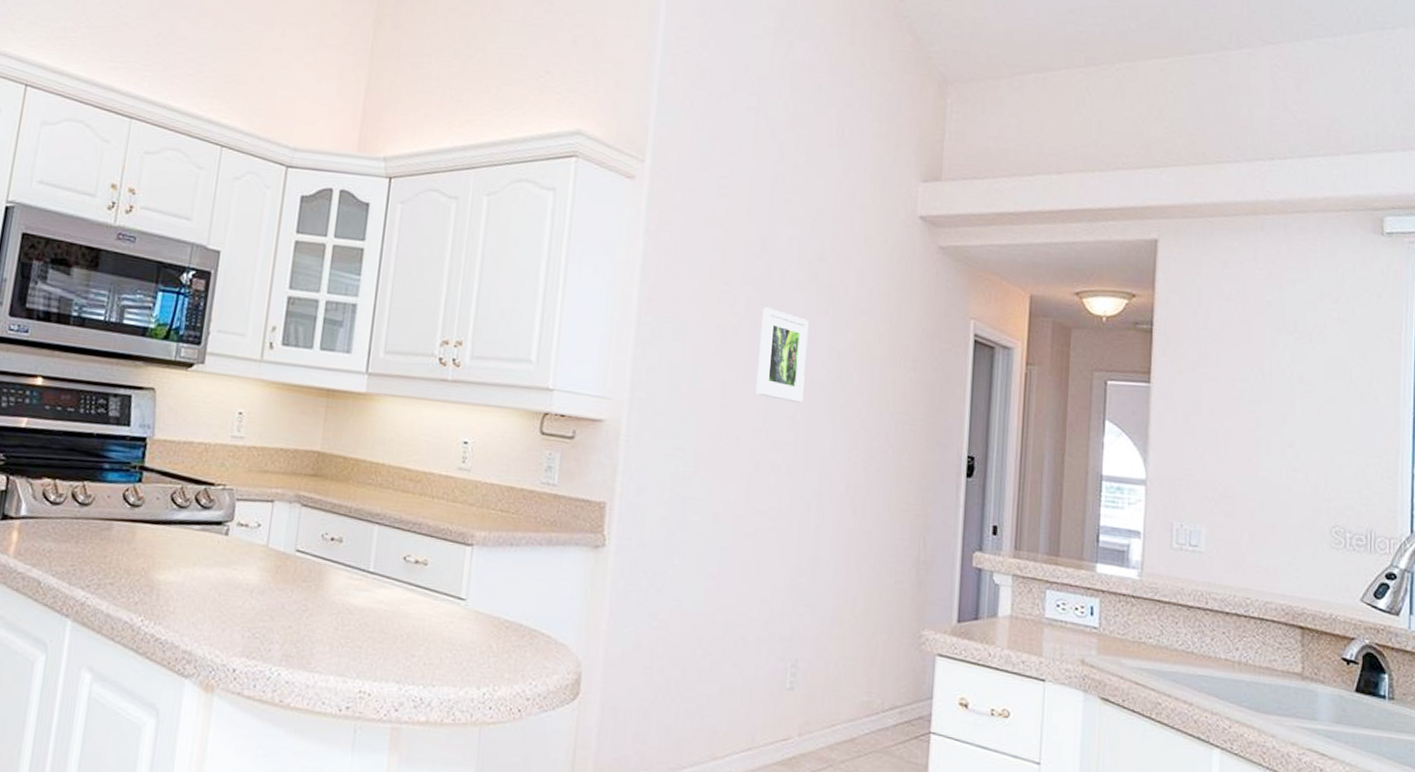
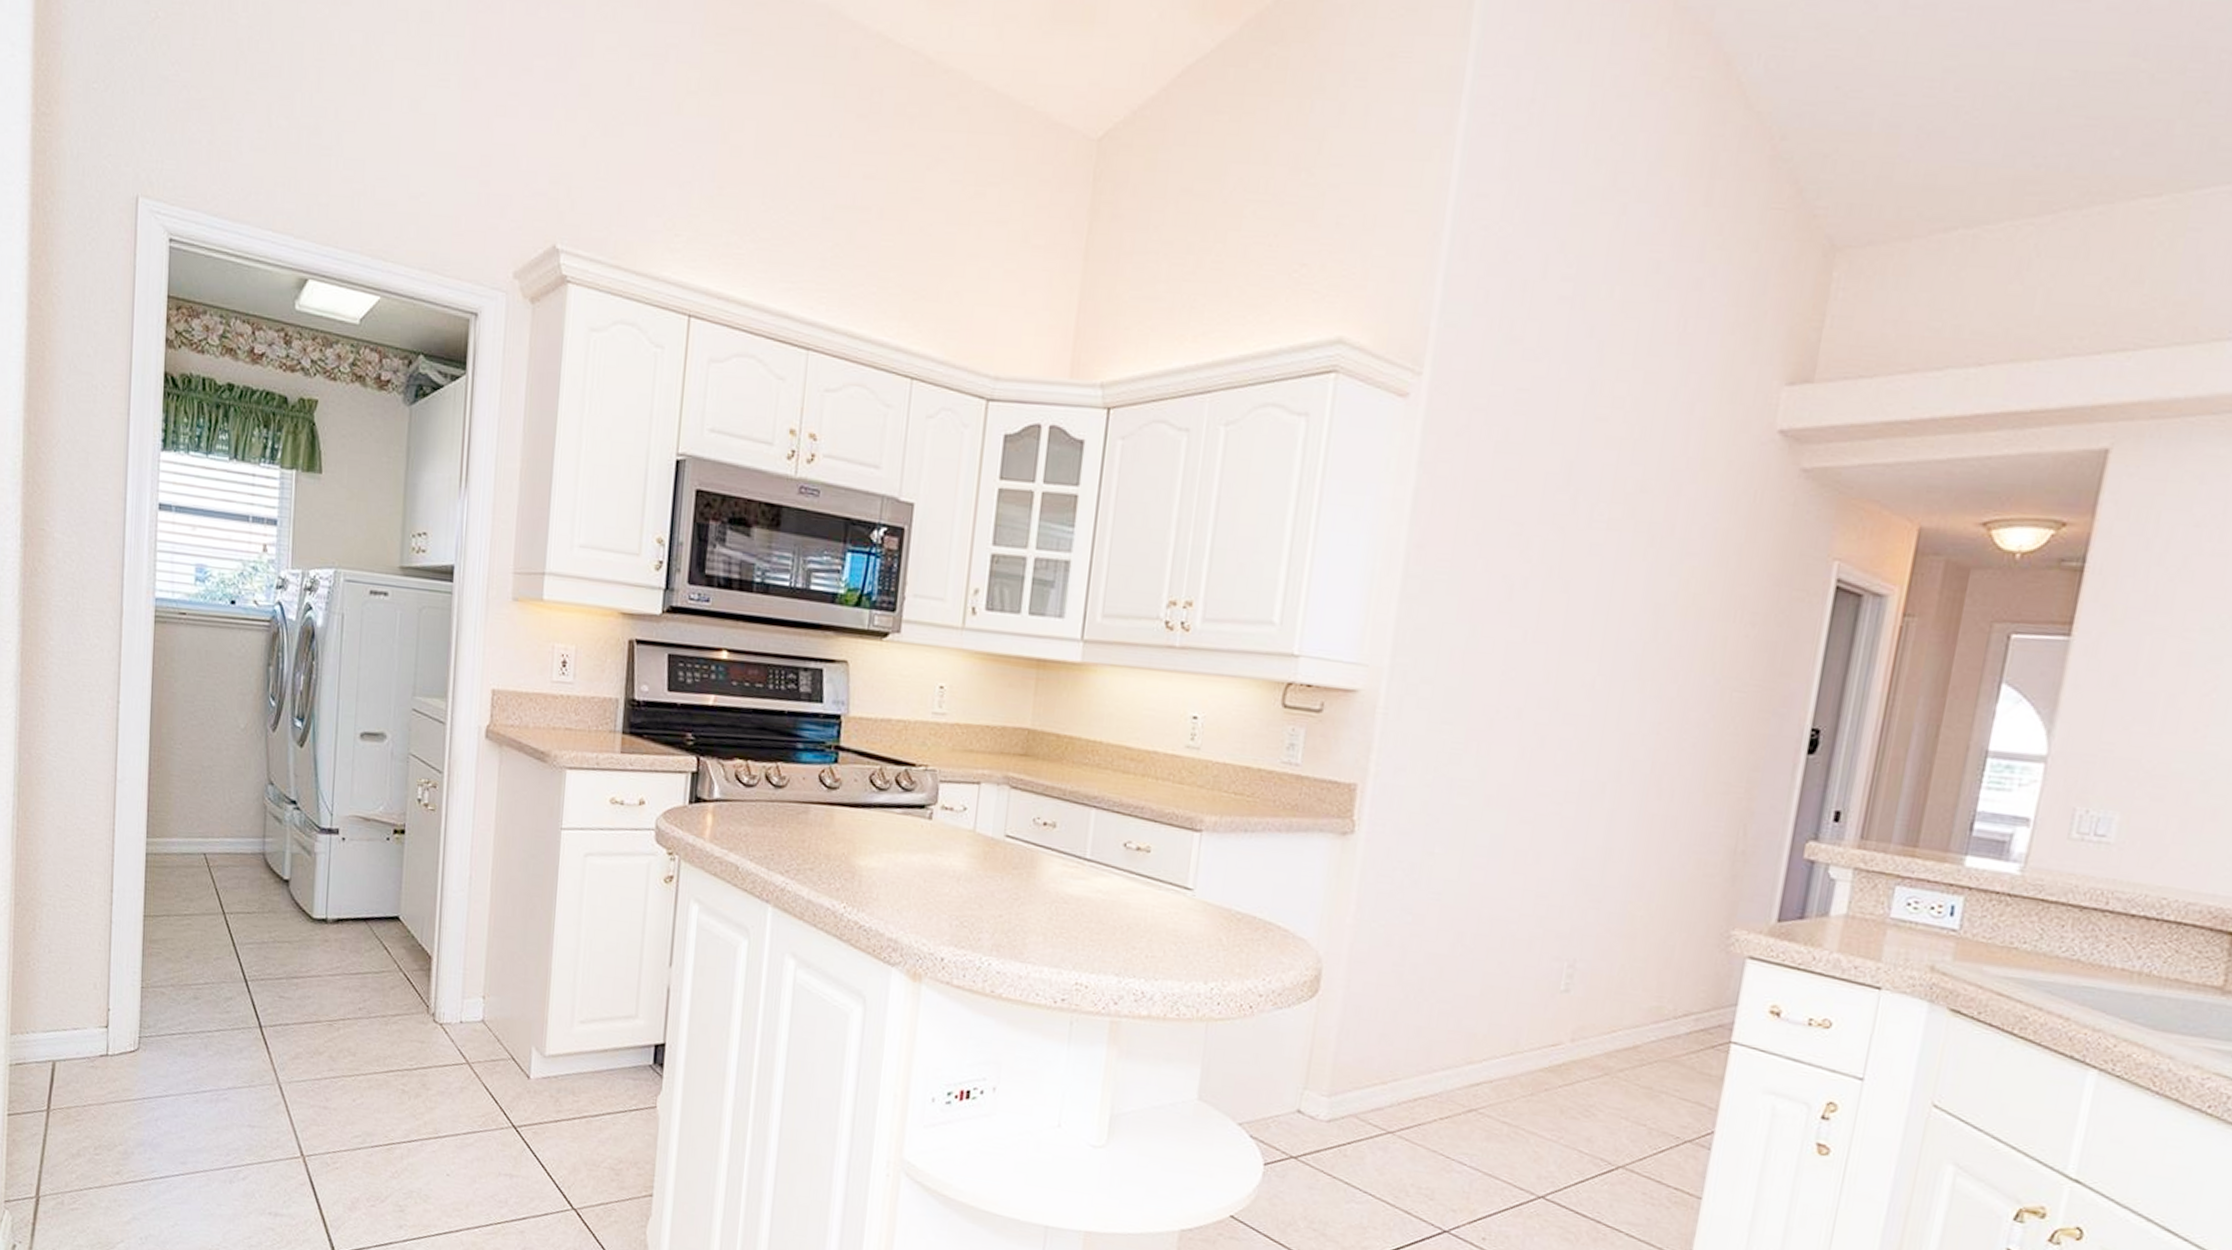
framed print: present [756,307,809,404] -> none [1546,552,1621,668]

